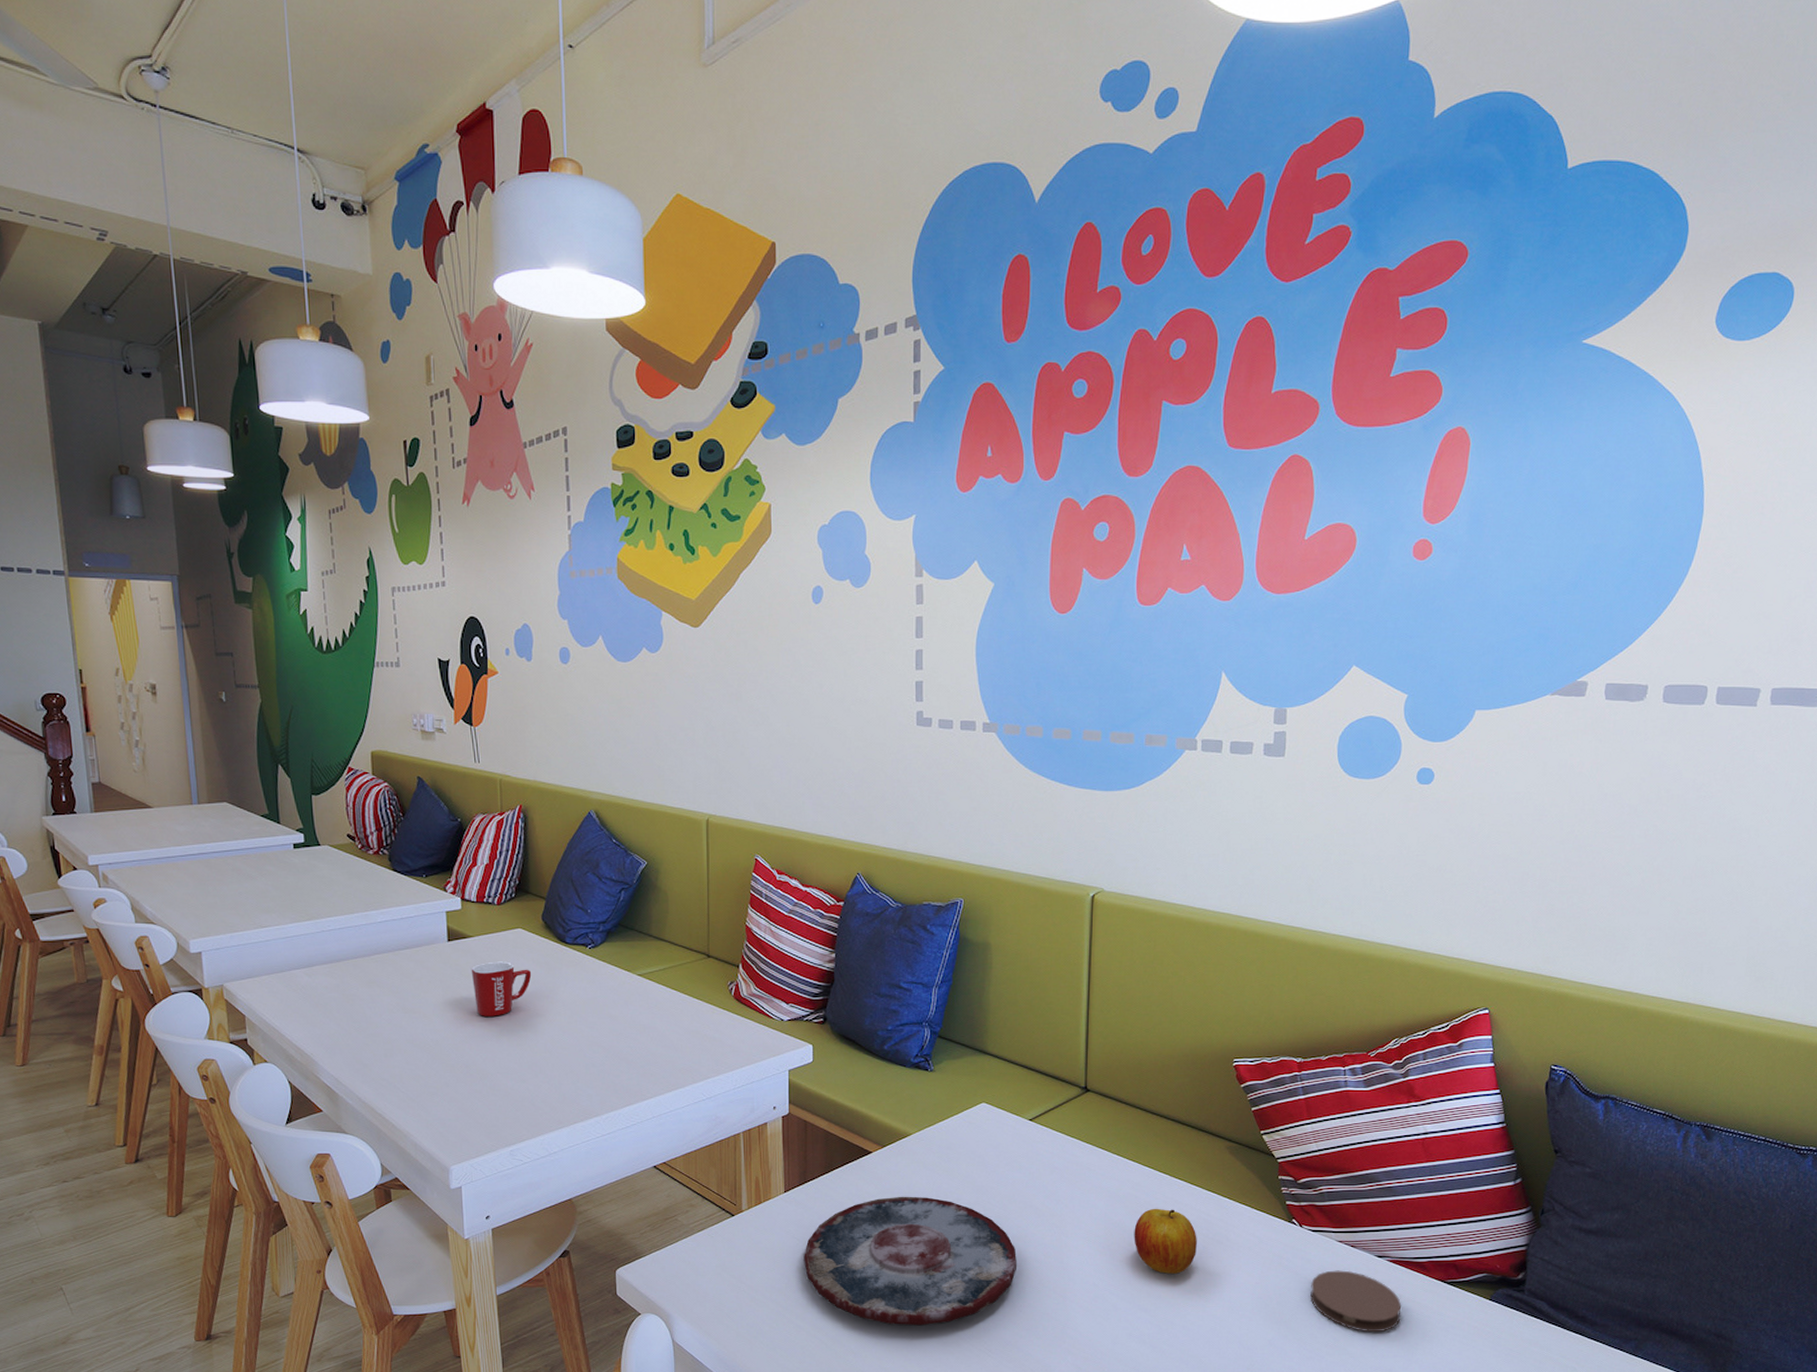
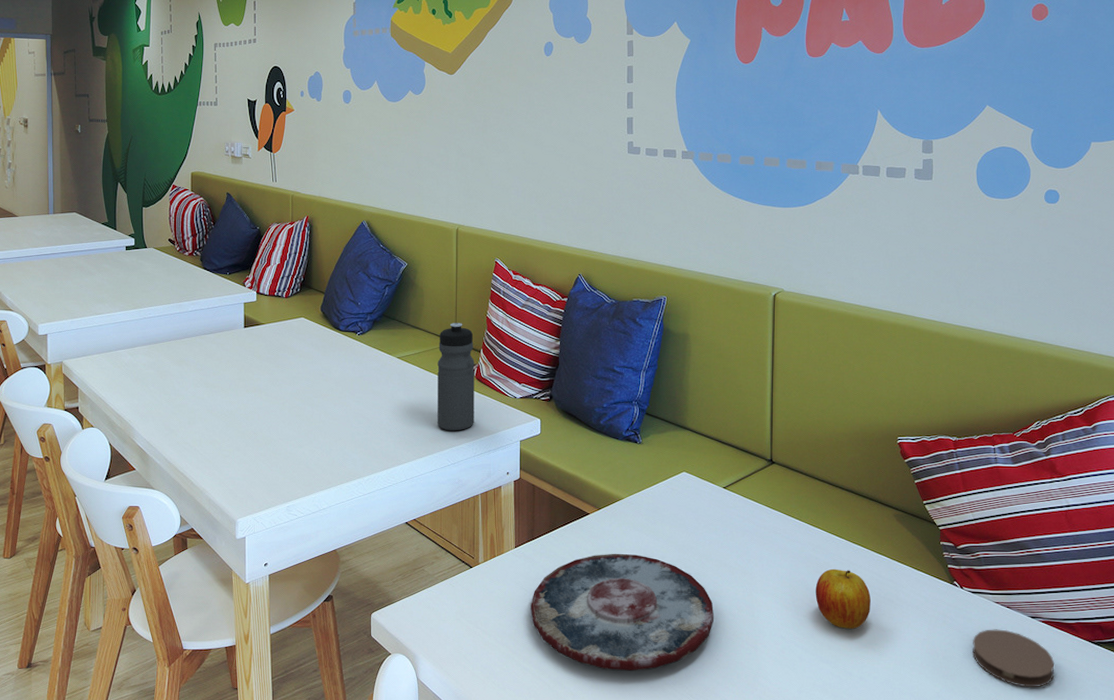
mug: present [471,961,532,1016] -> none [262,345,311,391]
water bottle: none [687,933,733,1060] -> present [437,323,475,431]

